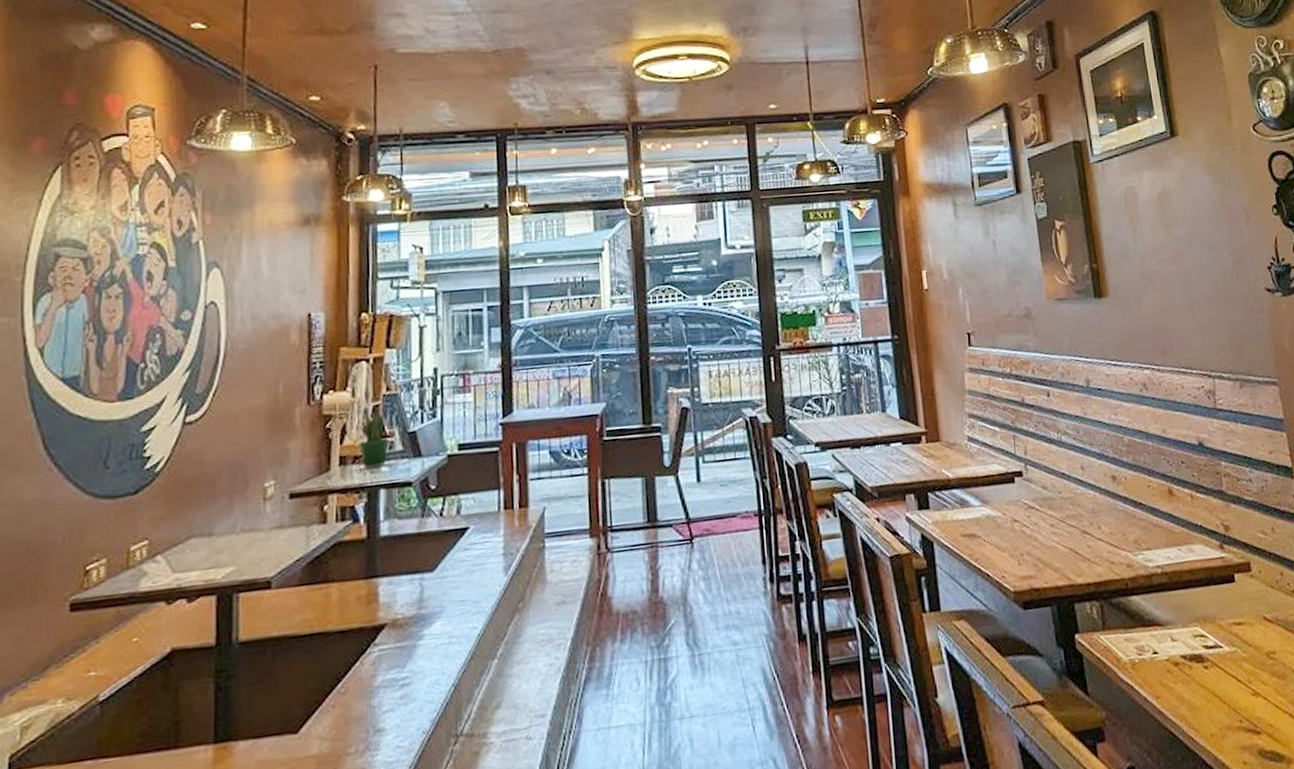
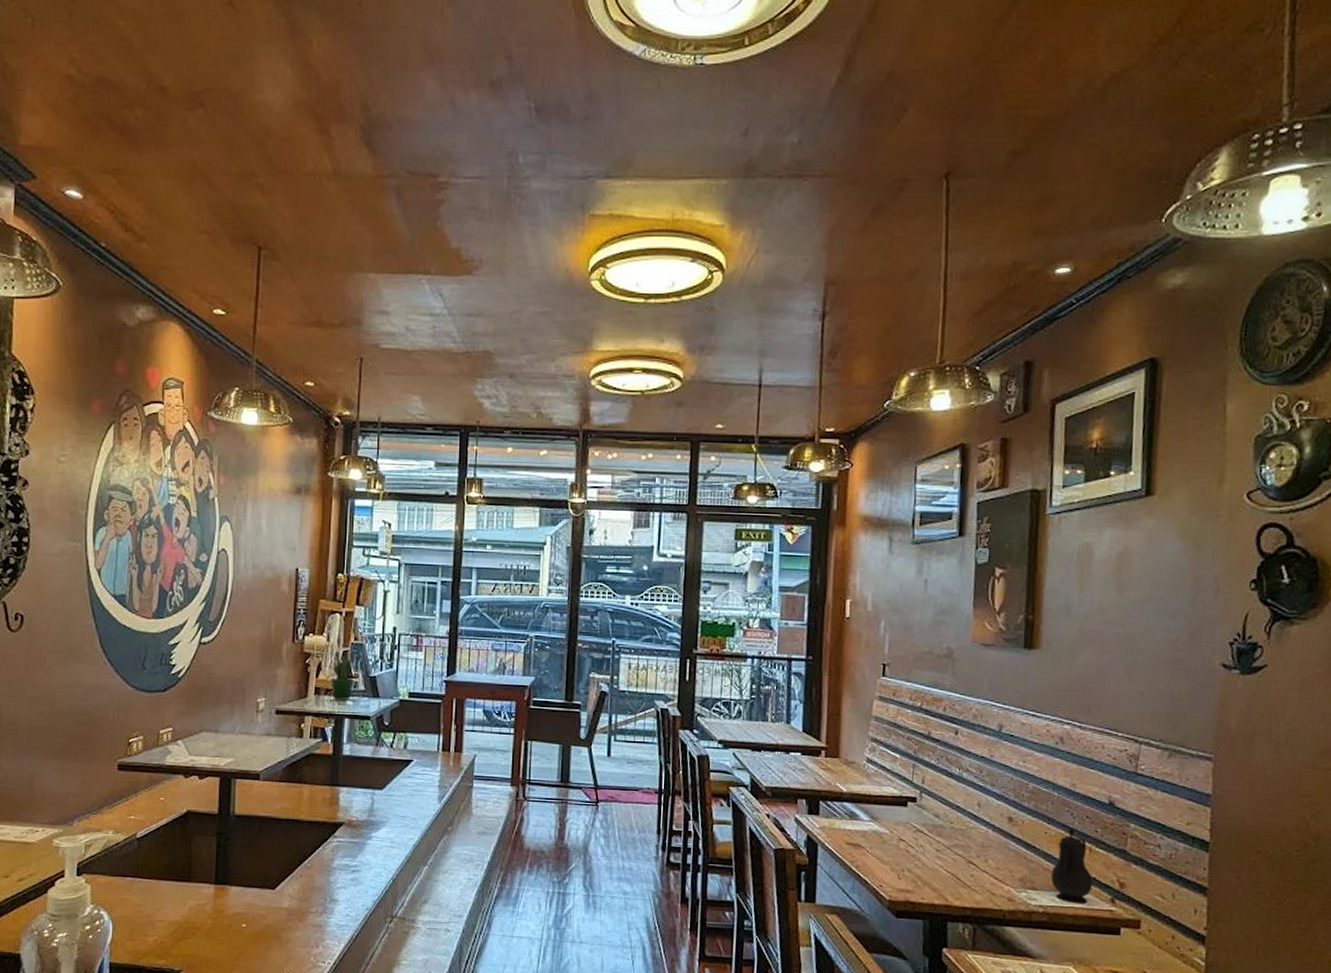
coffeepot: none [1161,475,1201,558] -> present [1050,827,1093,905]

